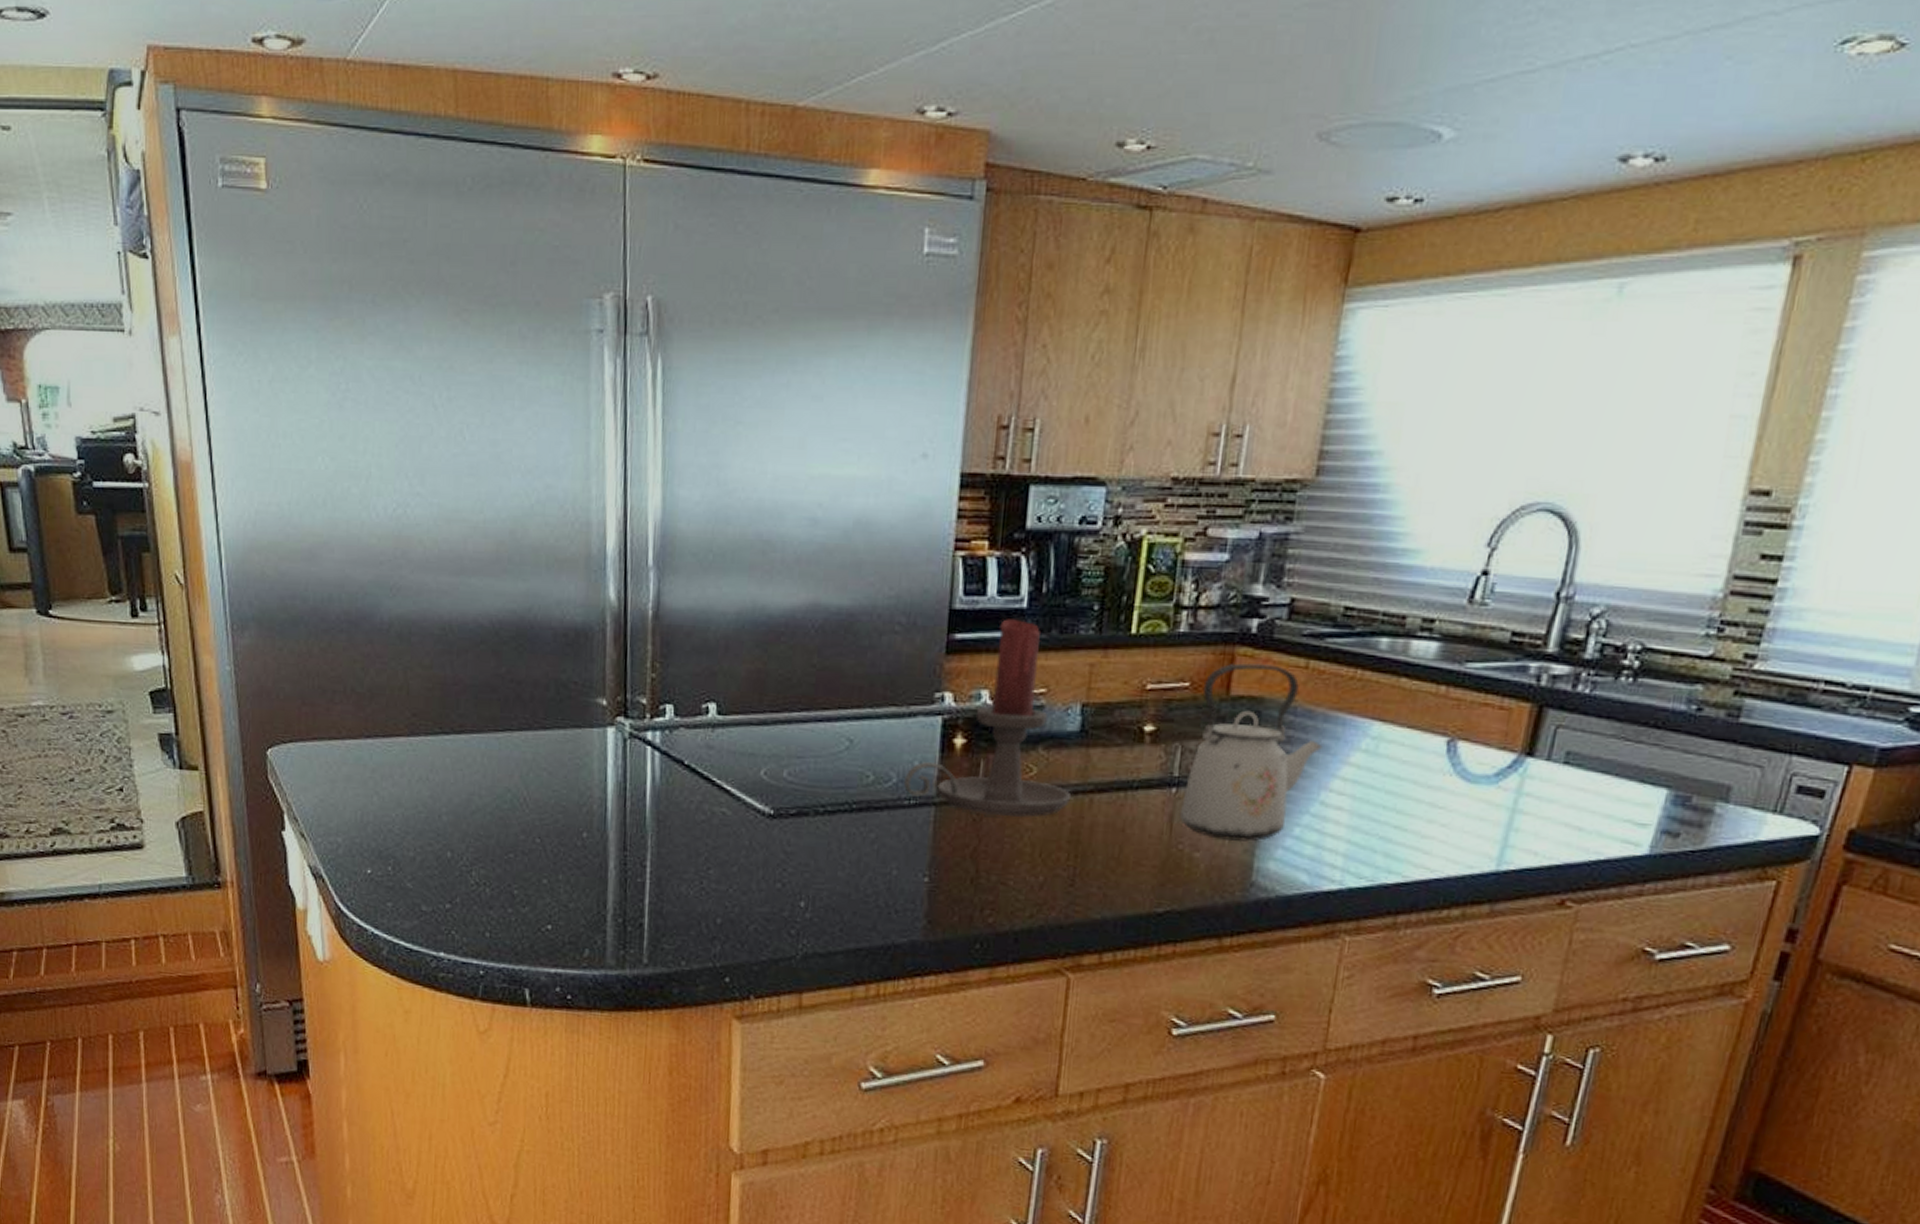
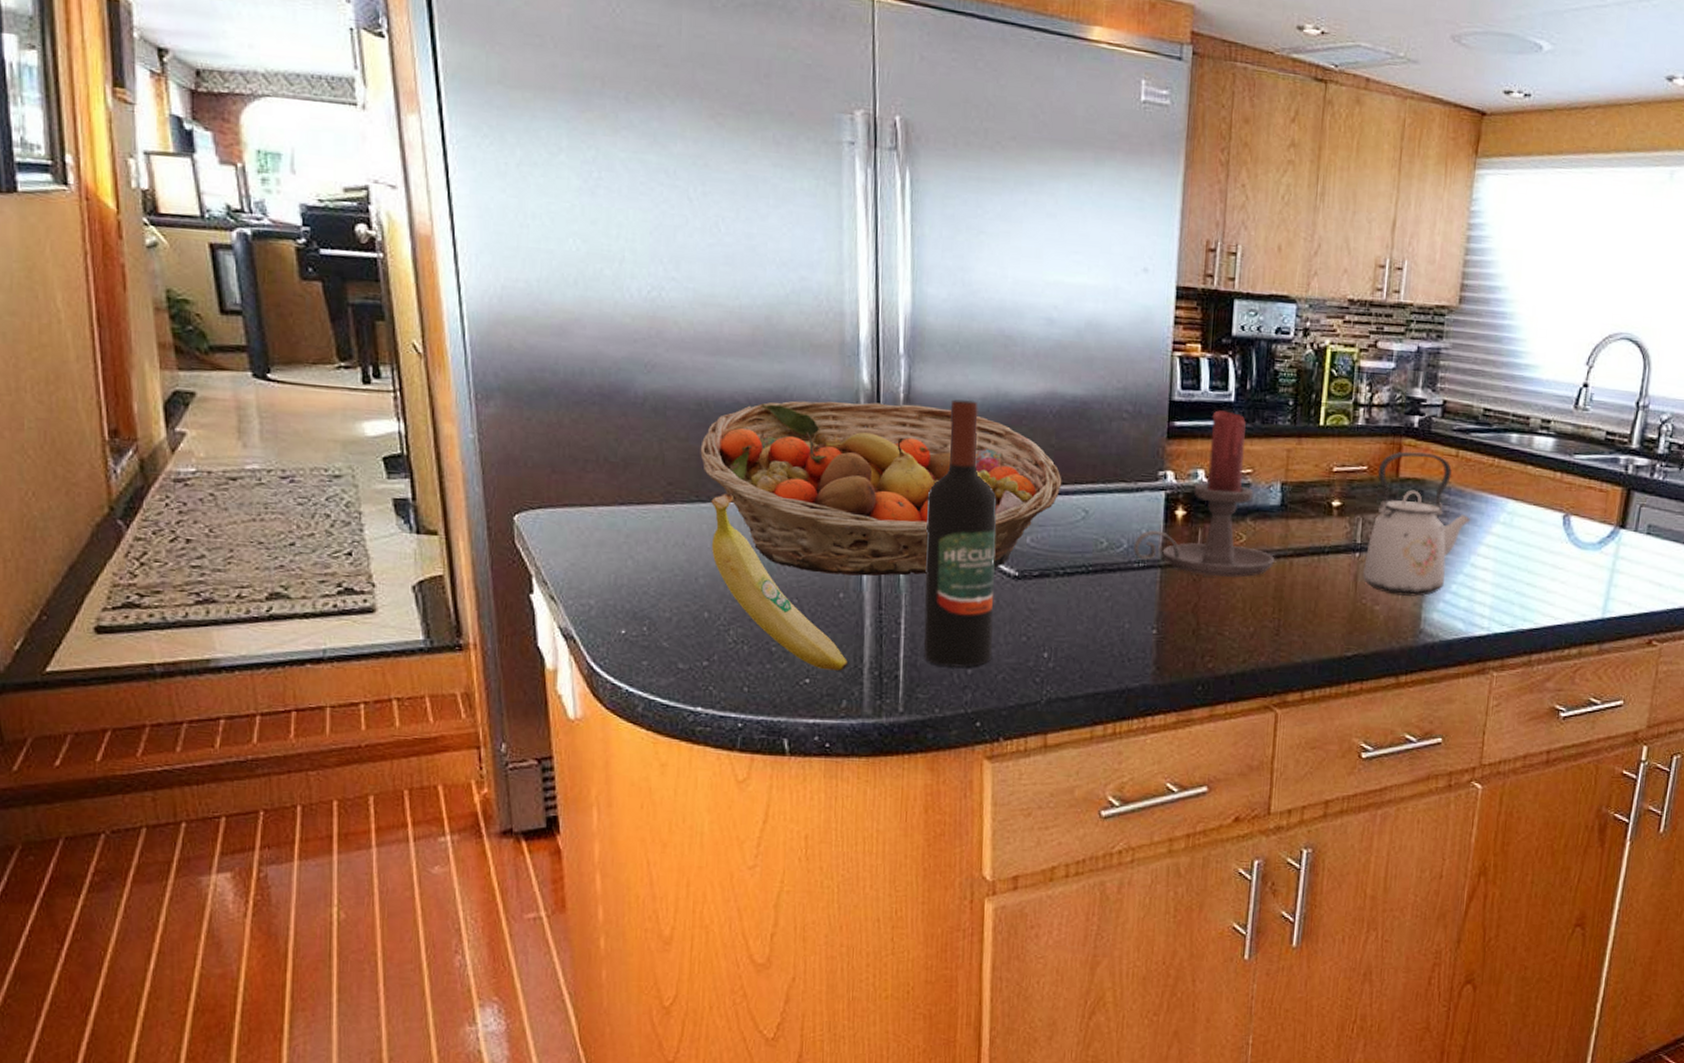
fruit basket: none [444,621,824,814] -> present [700,400,1062,576]
fruit: none [454,725,591,917] -> present [711,494,848,671]
wine bottle: none [670,615,751,917] -> present [923,399,997,668]

